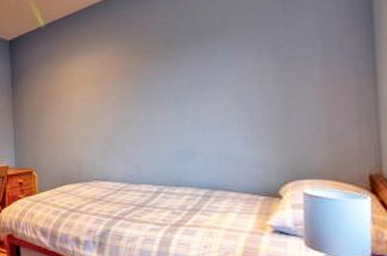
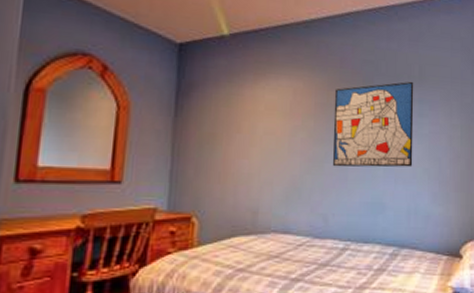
wall art: none [137,33,221,123] -> present [333,81,414,168]

